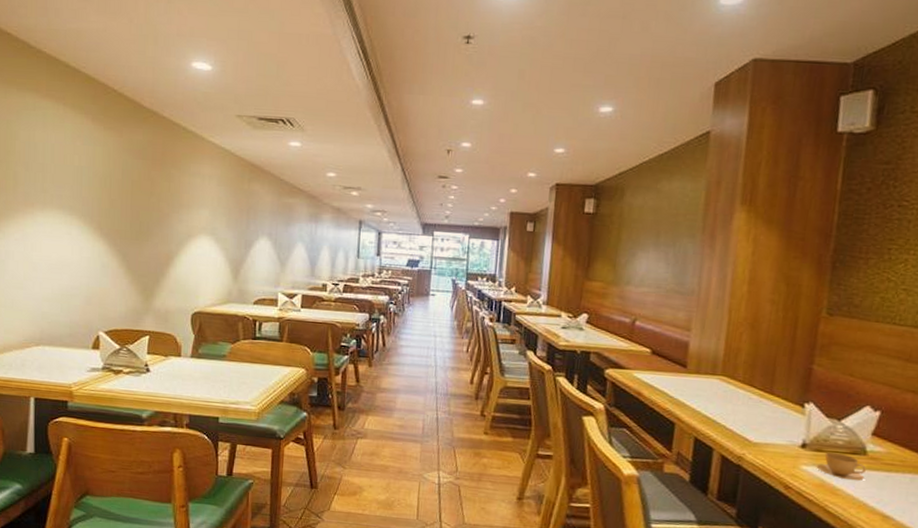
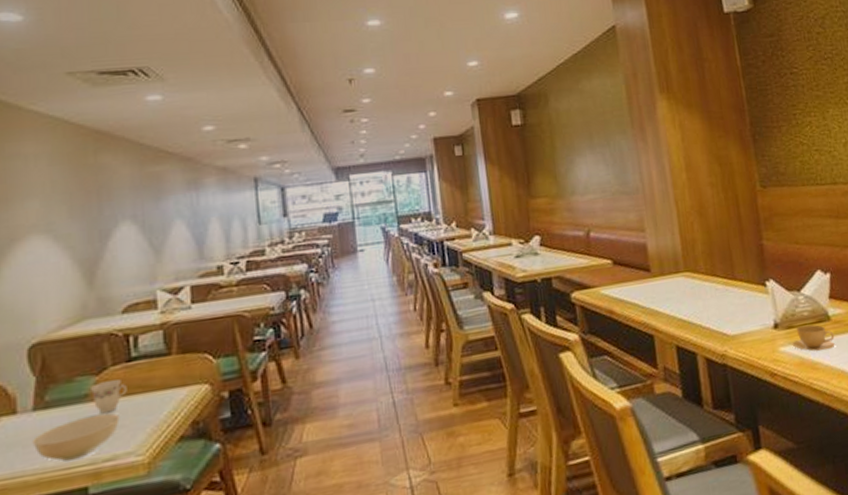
bowl: none [188,370,244,397] -> present [31,413,120,462]
teacup: none [226,349,251,372] -> present [89,379,127,414]

